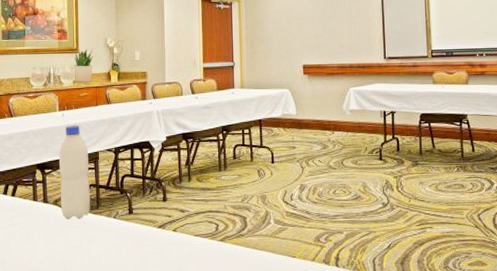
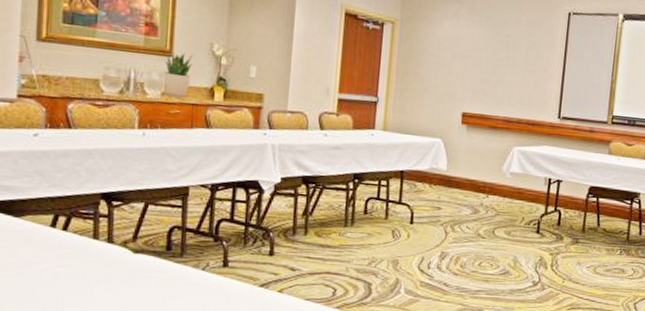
water bottle: present [58,125,91,220] -> none [131,148,175,267]

